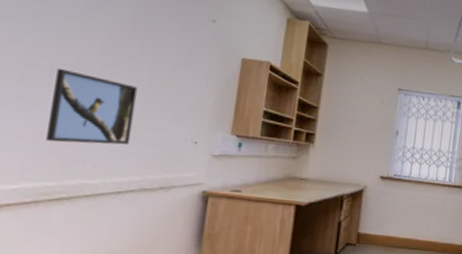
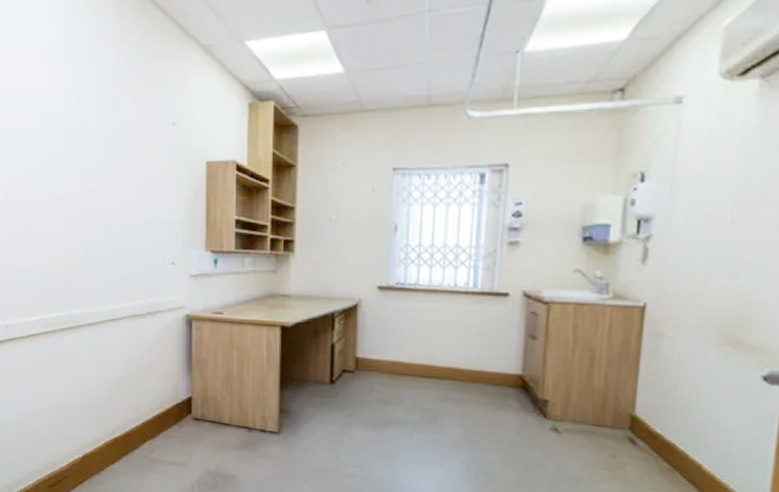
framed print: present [45,68,138,145] -> none [50,201,116,274]

